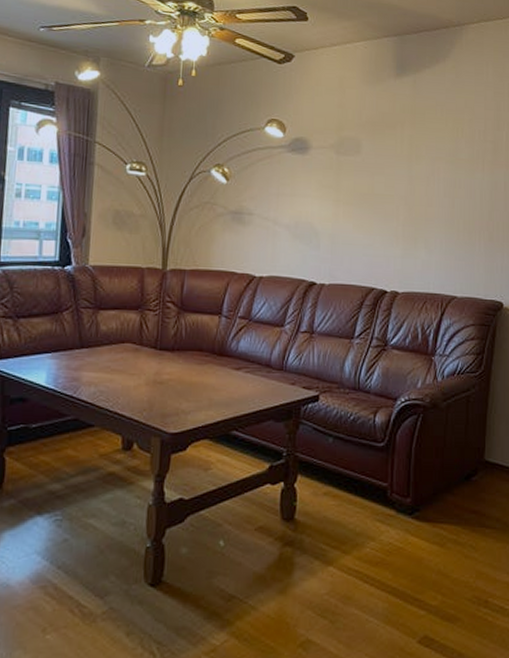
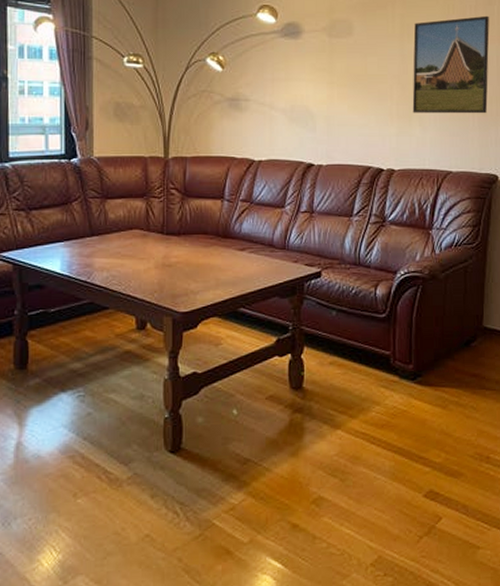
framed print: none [418,141,498,239] -> present [412,15,490,114]

